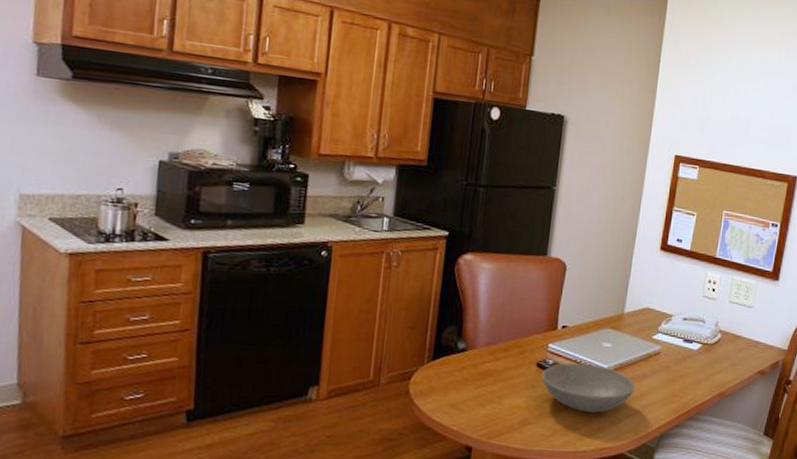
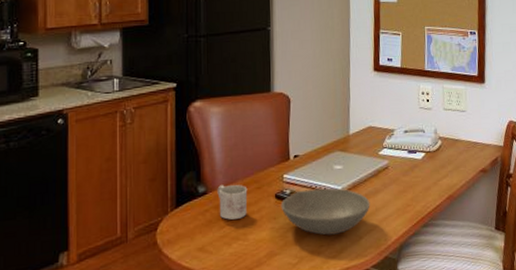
mug: none [476,344,509,382] -> present [217,185,248,220]

